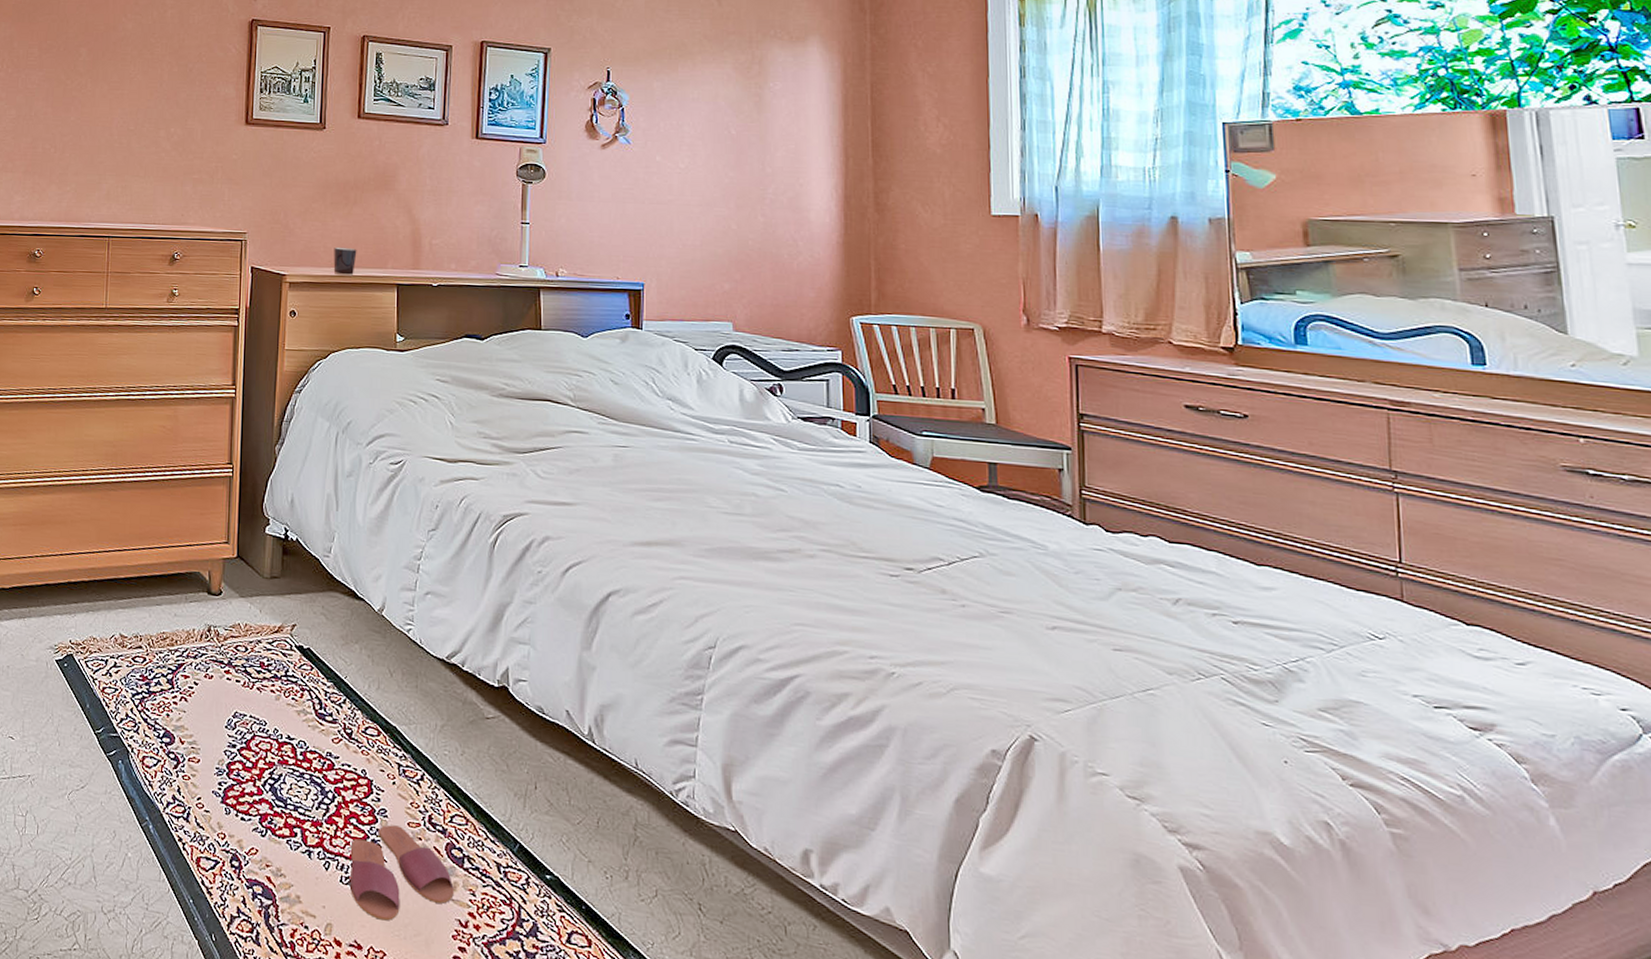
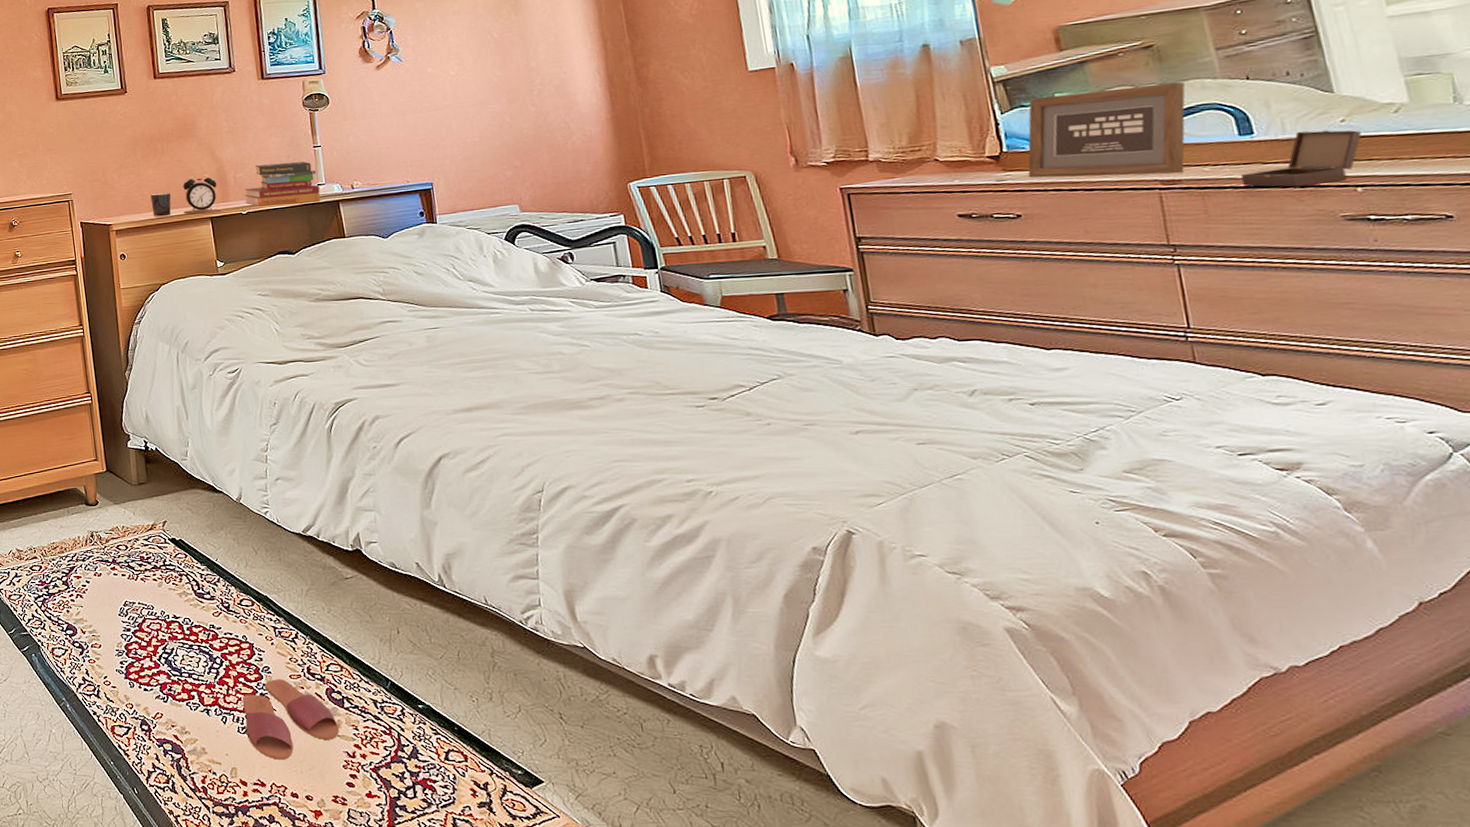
alarm clock: none [367,233,410,280] -> present [183,174,222,215]
books: none [437,233,521,286] -> present [245,161,321,207]
picture frame: none [1260,292,1425,396] -> present [1028,81,1186,179]
jewelry box: none [1470,369,1589,430] -> present [1241,130,1362,188]

